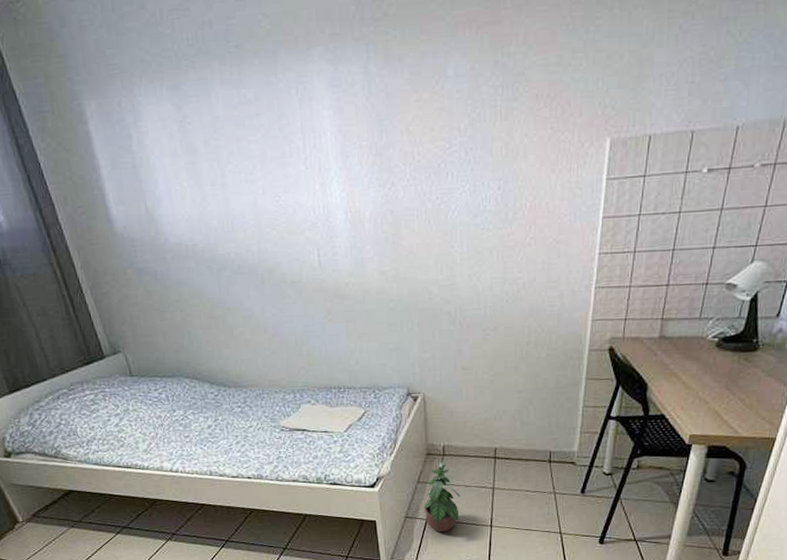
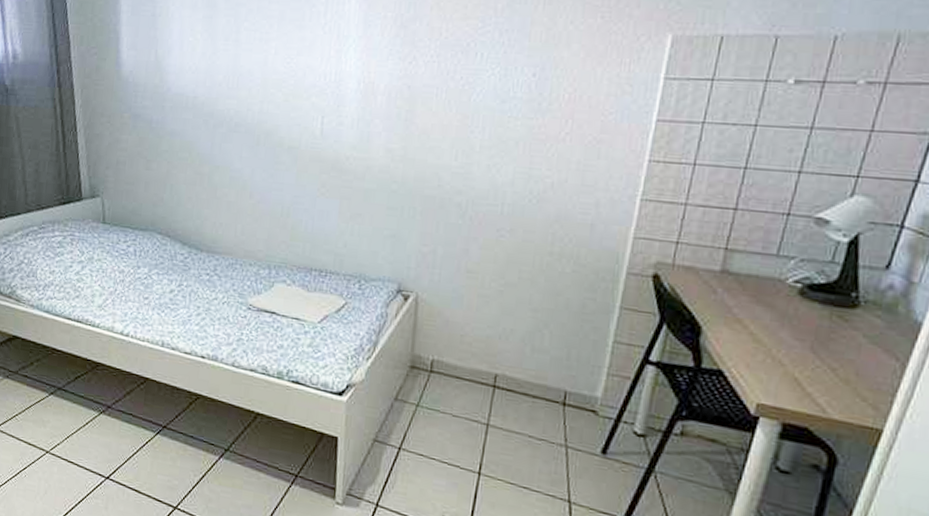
potted plant: present [423,461,460,532] -> none [397,379,445,470]

